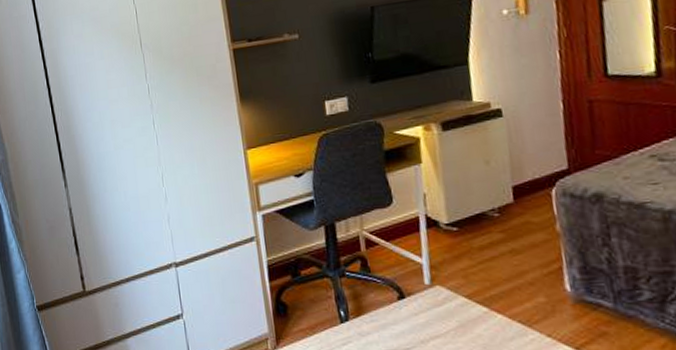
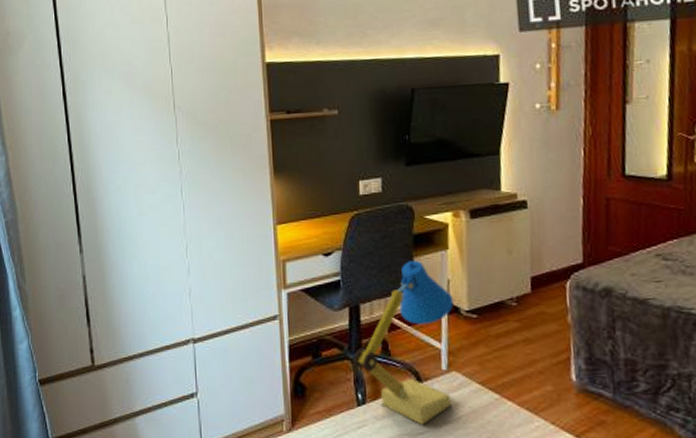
desk lamp: none [333,176,439,340] -> present [354,261,454,425]

